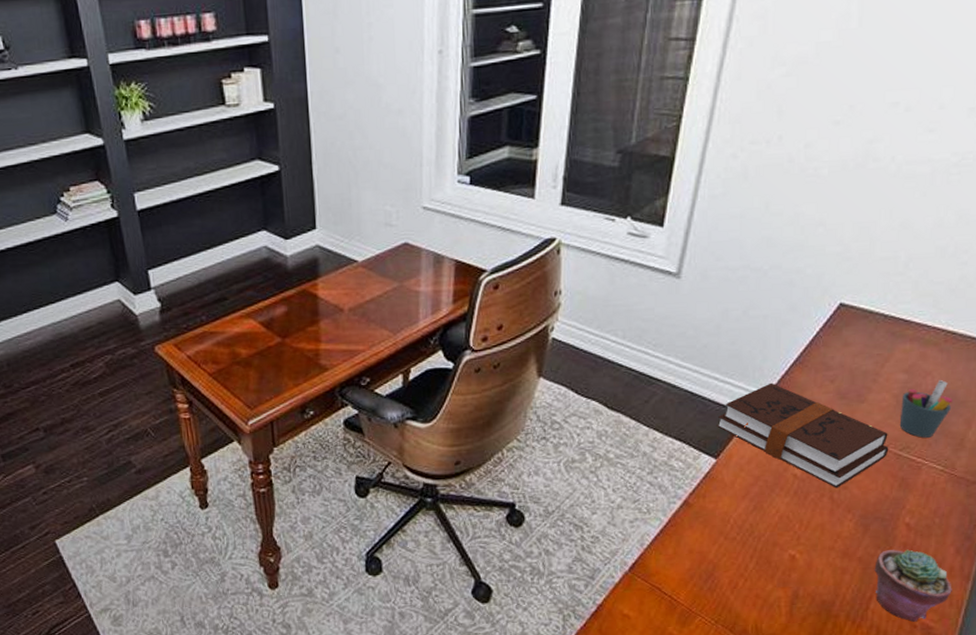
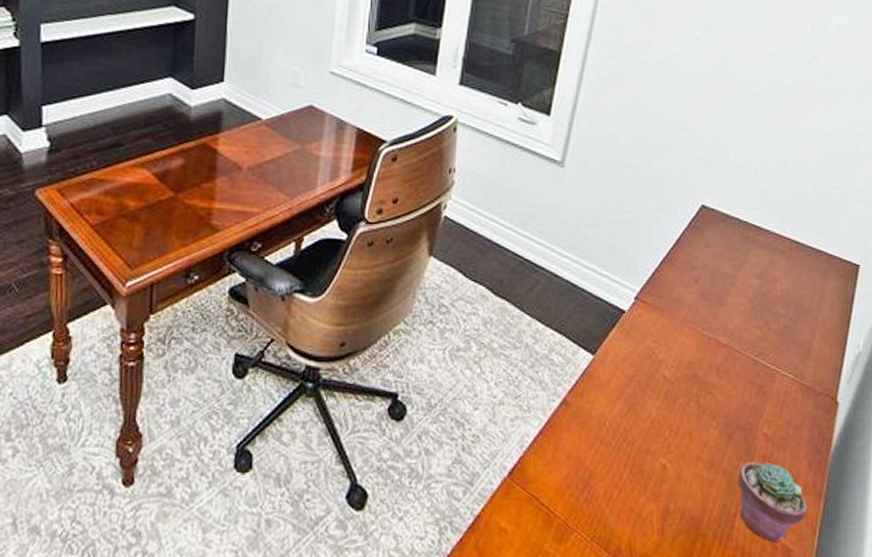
hardback book: present [716,382,889,488] -> none [593,278,747,393]
pen holder: present [899,380,952,438] -> none [755,288,799,345]

